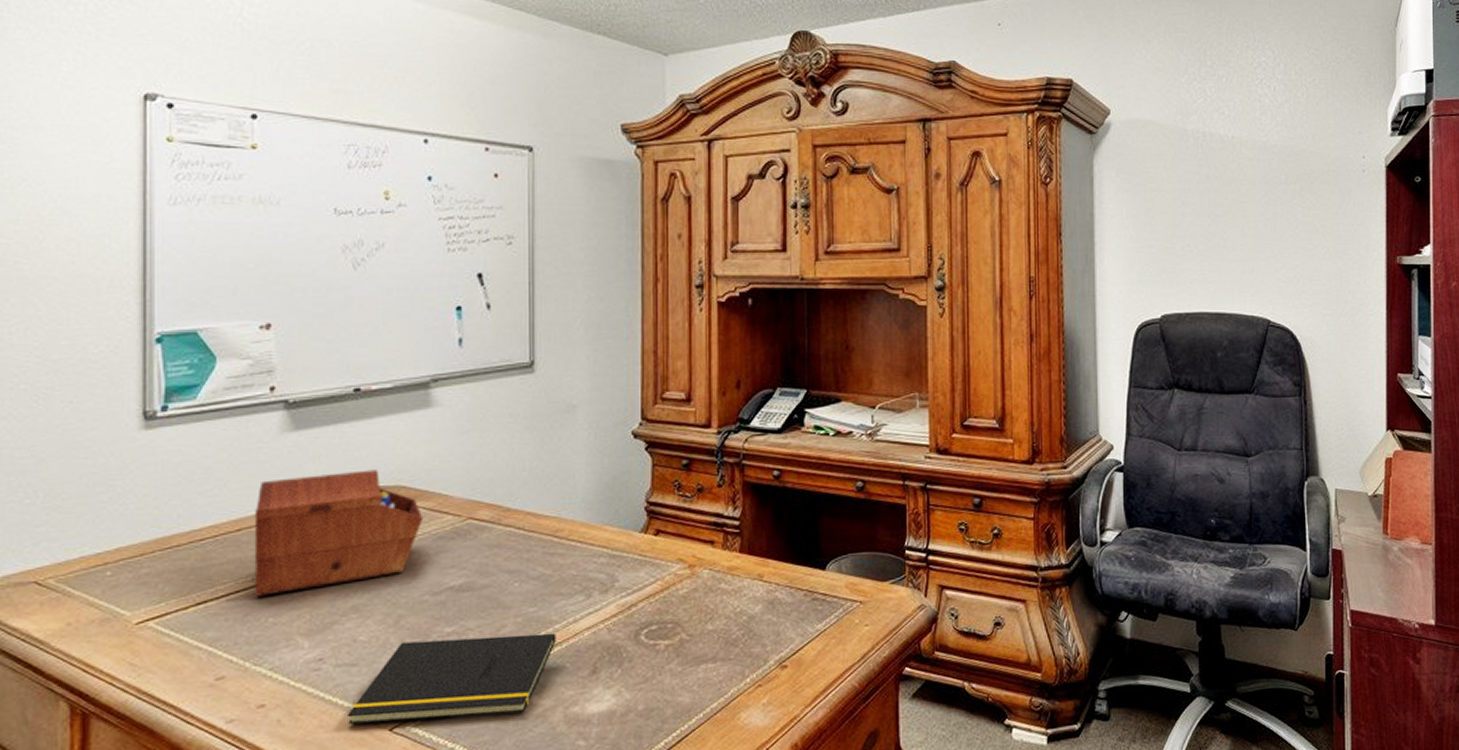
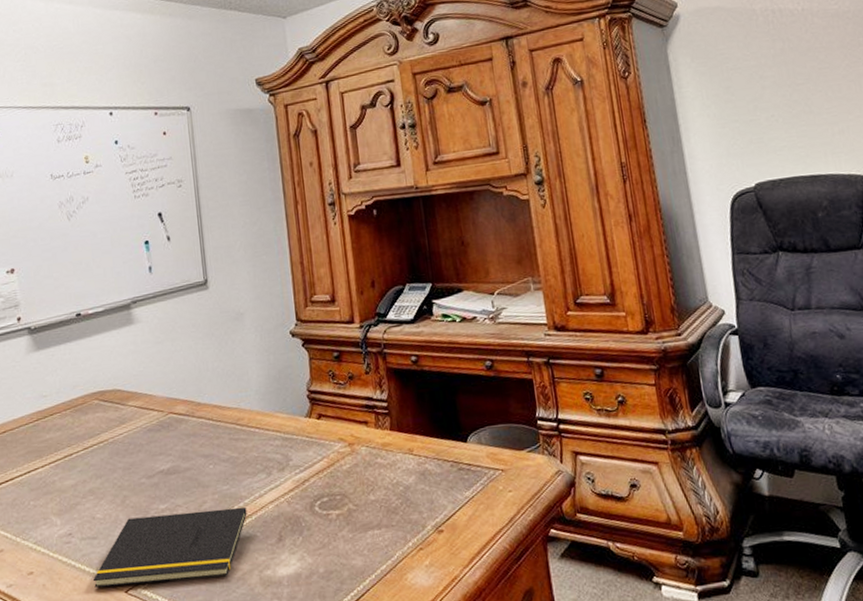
sewing box: present [254,469,424,597] -> none [14,377,136,485]

